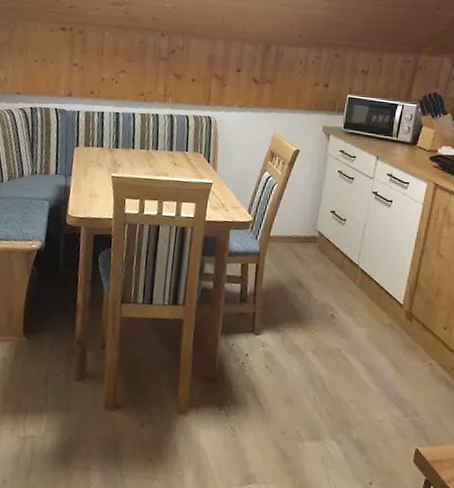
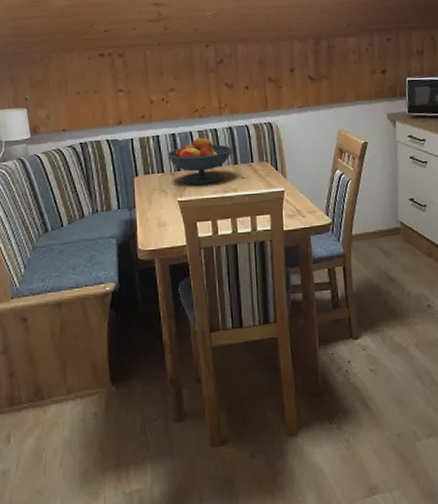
fruit bowl: none [108,119,169,165] -> present [167,137,231,185]

